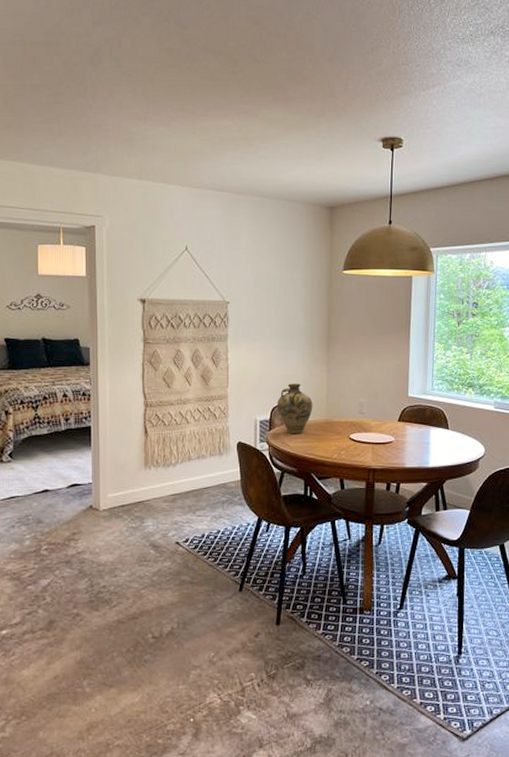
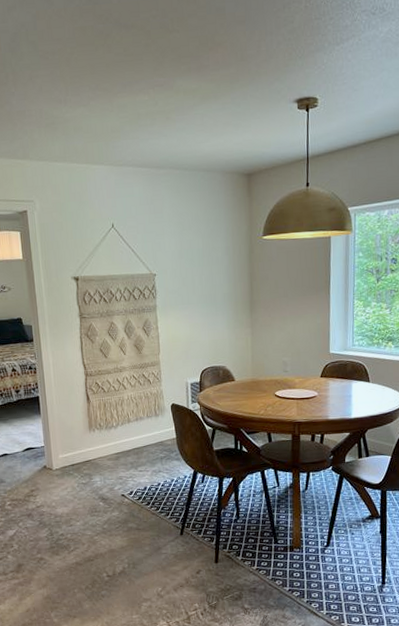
jug: present [277,383,313,434] -> none [205,347,240,394]

